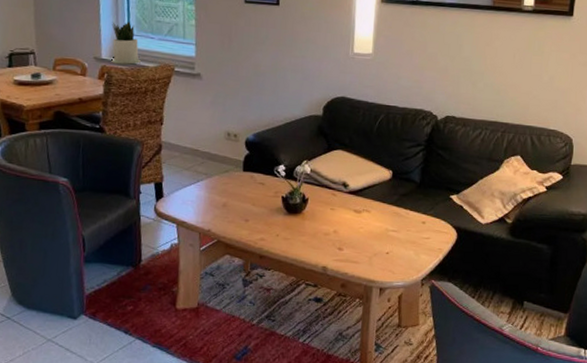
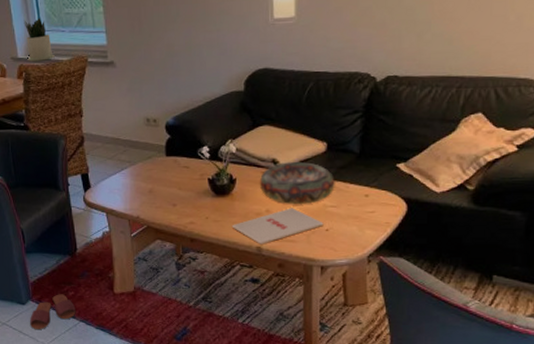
slippers: none [80,308,133,347] -> present [30,294,76,329]
magazine: none [300,230,385,264] -> present [231,208,324,244]
decorative bowl: none [329,186,398,227] -> present [259,162,335,204]

